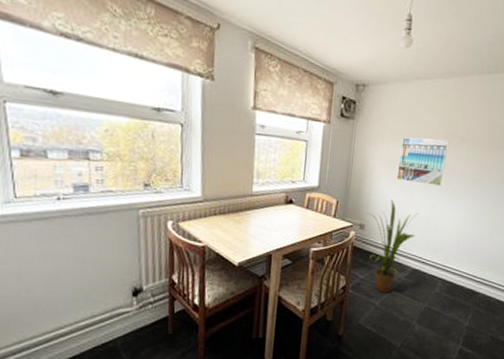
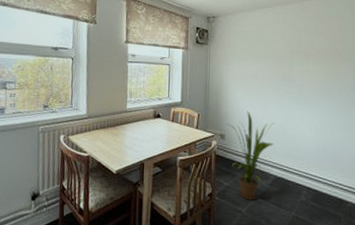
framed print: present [396,137,450,186] -> none [250,55,295,97]

